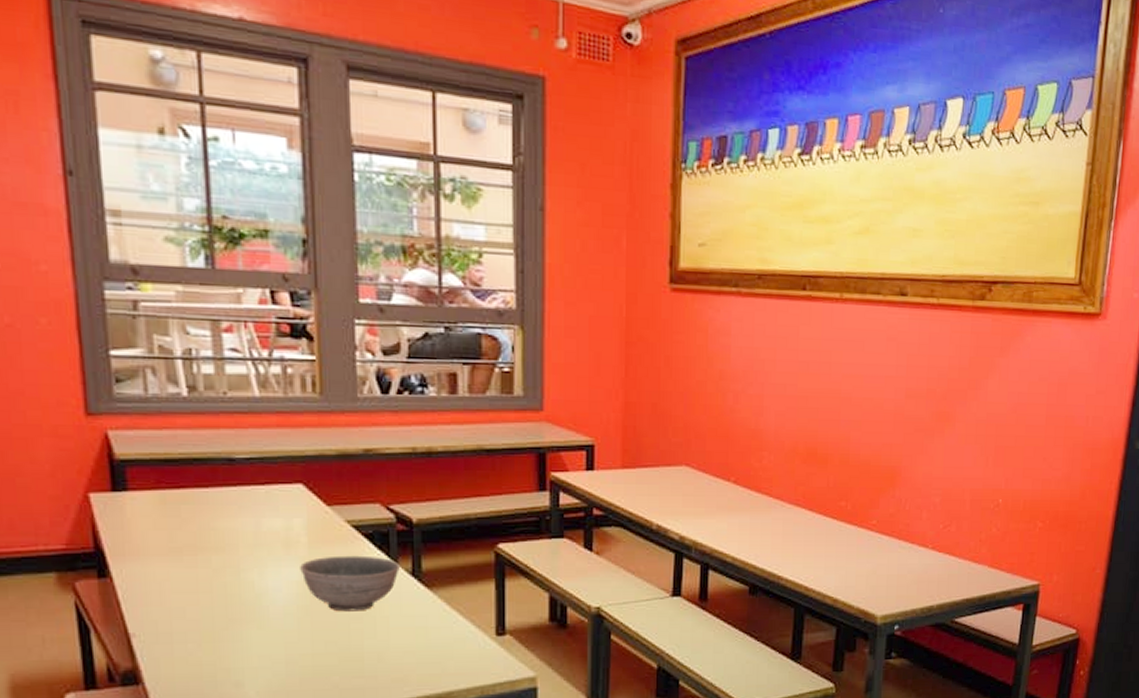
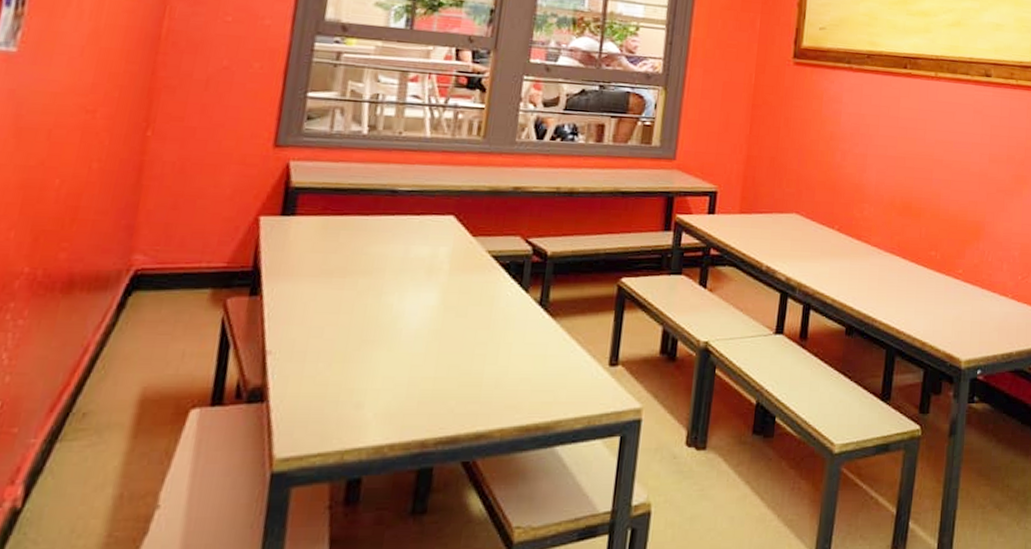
bowl: present [300,555,400,612] -> none [437,283,530,337]

